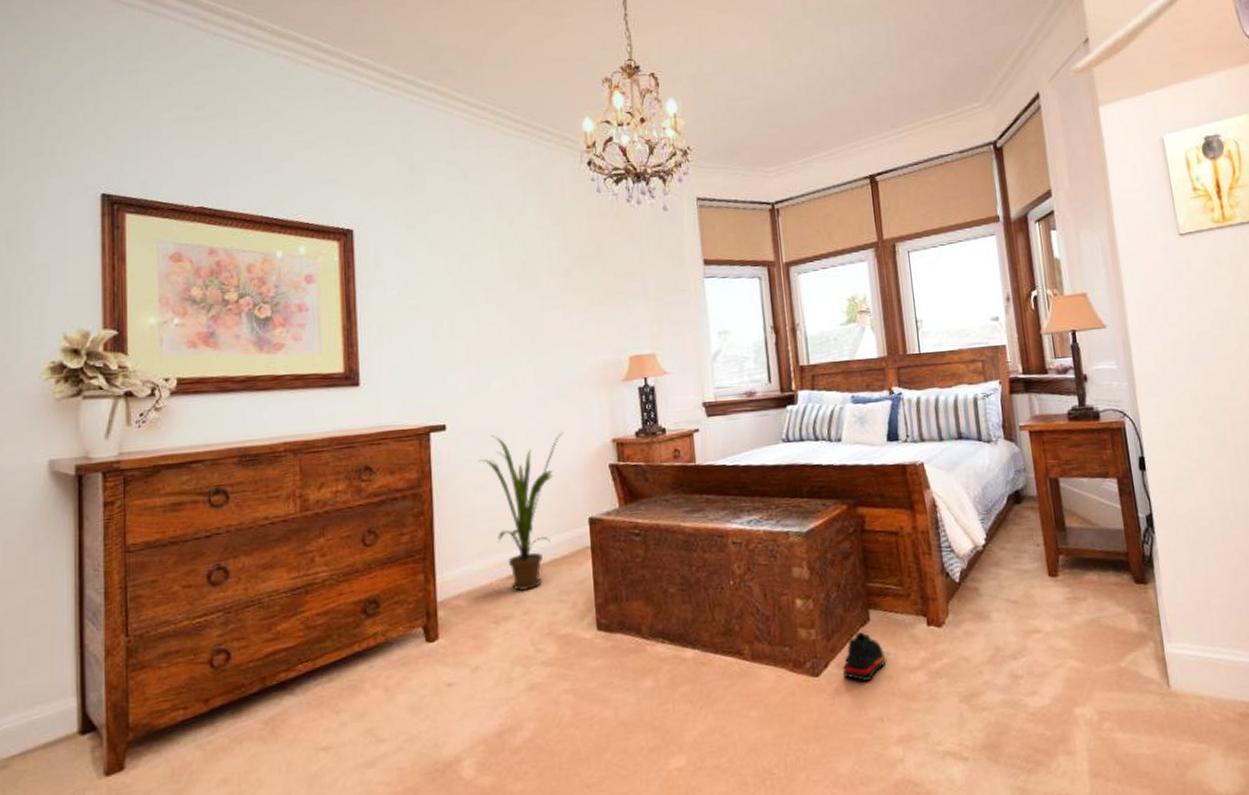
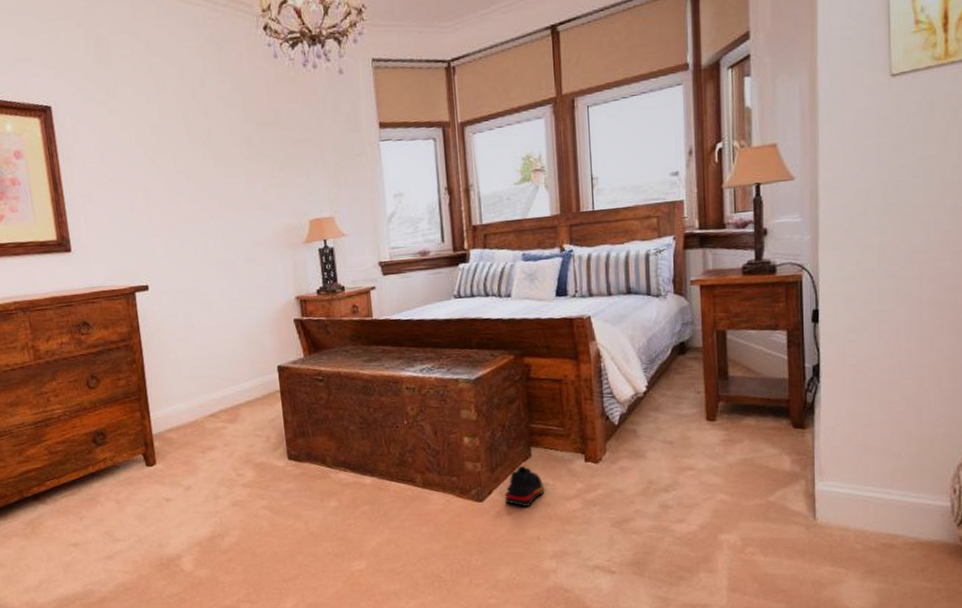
house plant: present [478,431,564,592] -> none [178,290,252,427]

